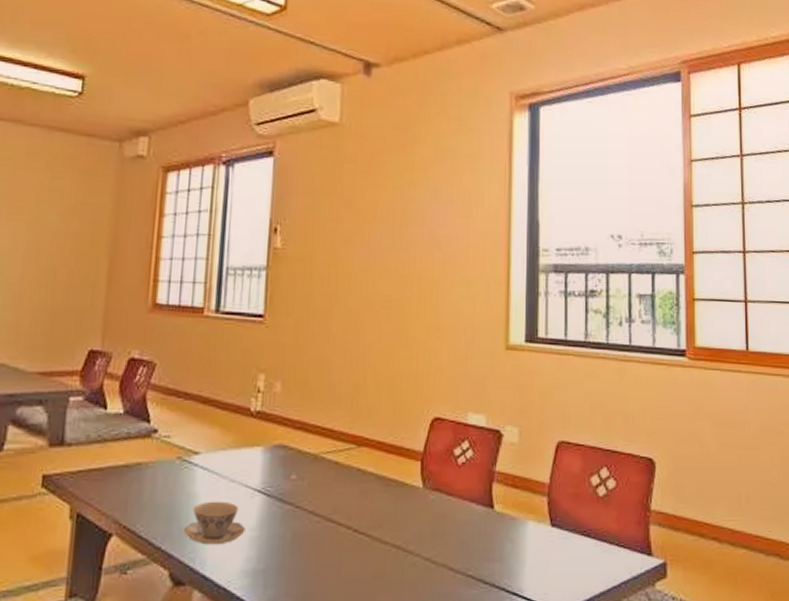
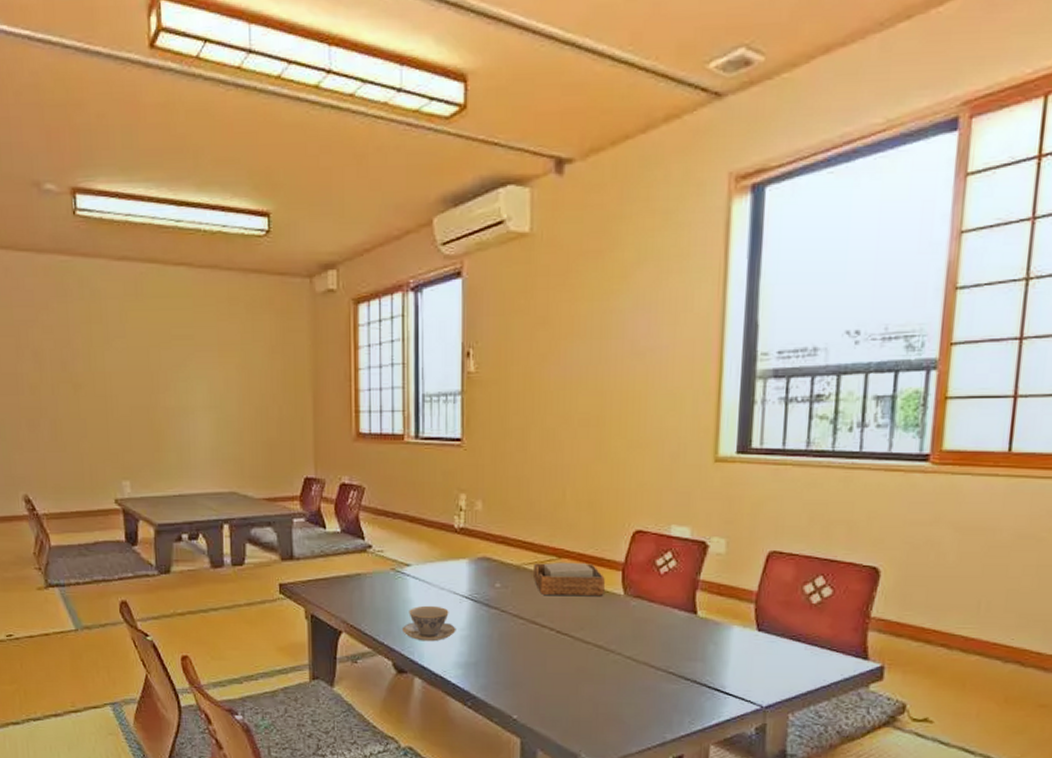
napkin holder: none [332,450,404,488] -> present [534,562,605,596]

